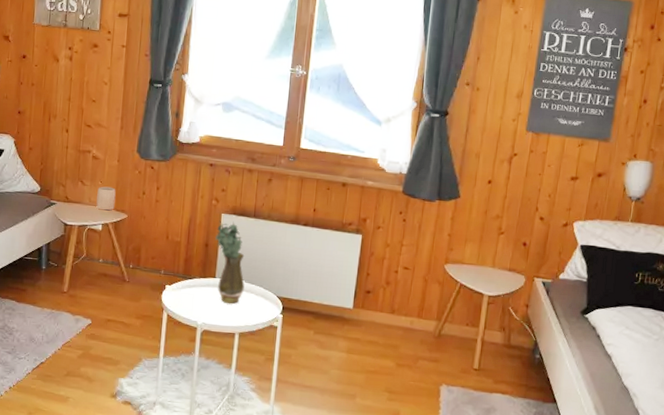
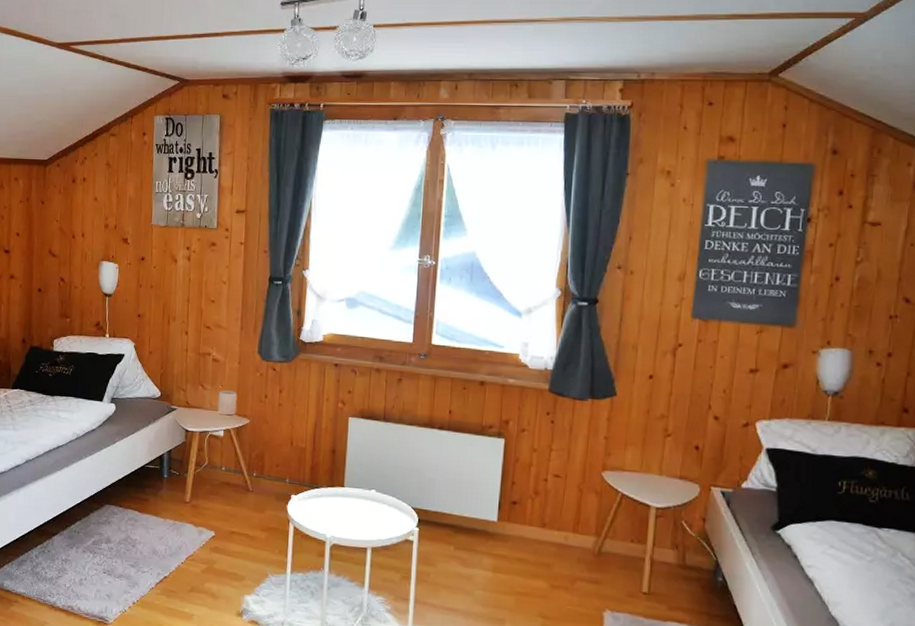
vase: present [215,220,245,304] -> none [342,424,376,516]

